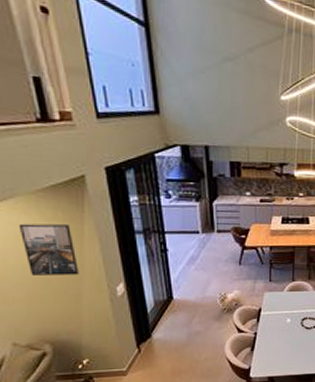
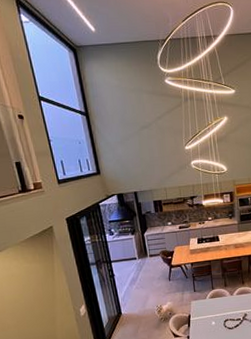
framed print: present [18,223,79,275] -> none [10,264,53,306]

